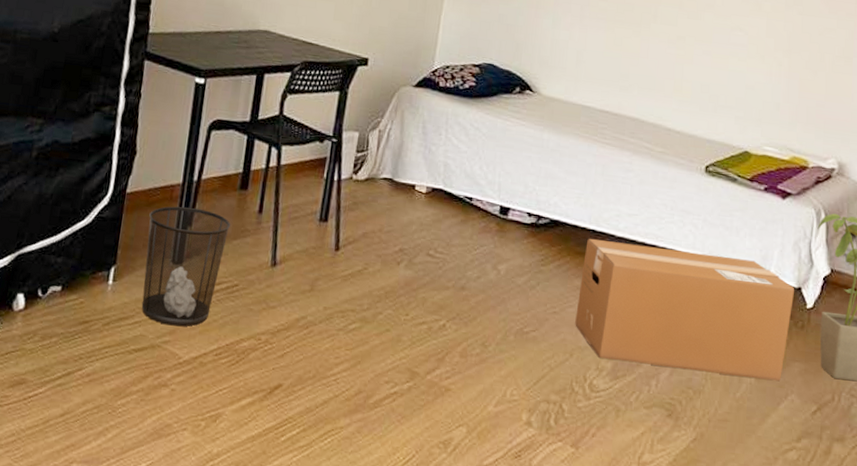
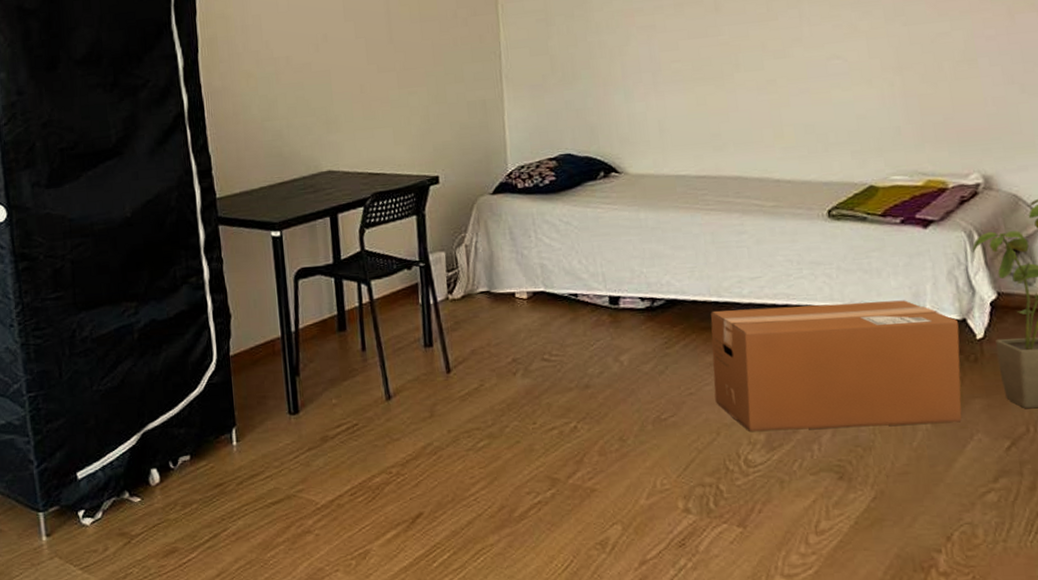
waste bin: present [141,206,231,327] -> none [256,357,338,475]

